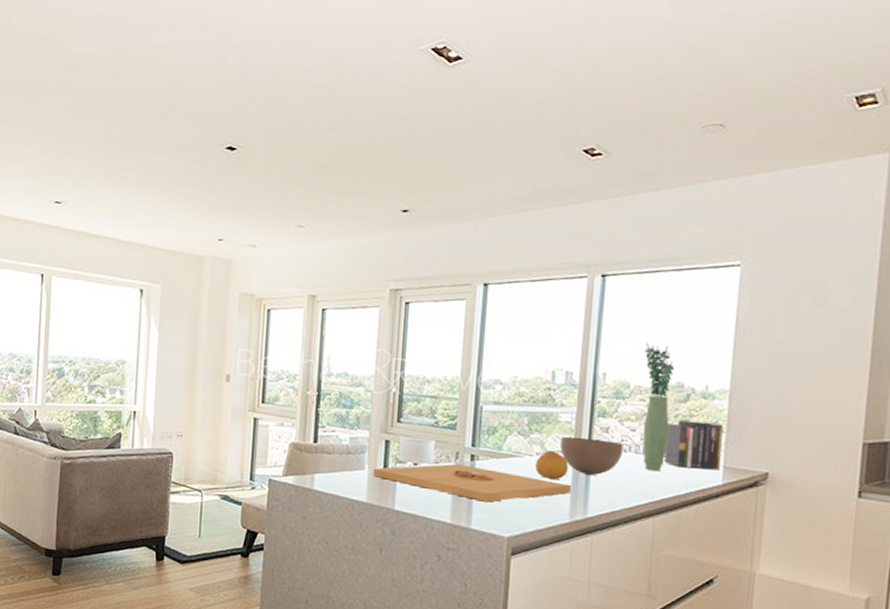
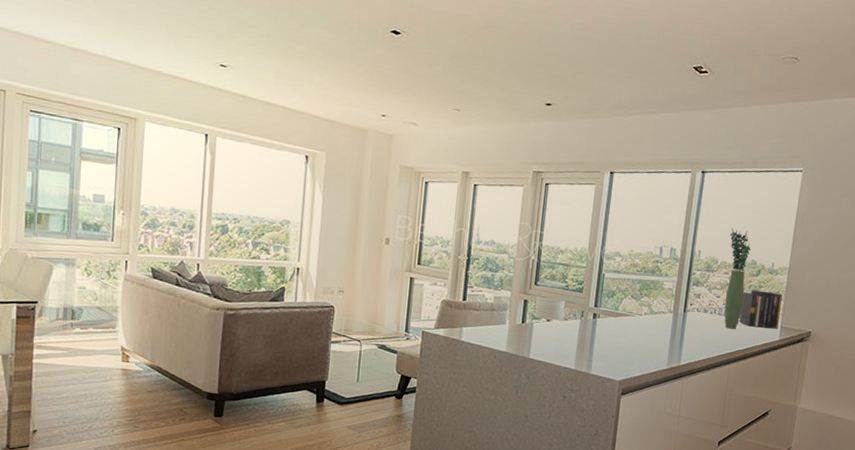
platter: present [373,463,572,502] -> none [512,320,671,353]
fruit: present [535,450,568,479] -> none [643,311,669,334]
bowl: present [560,436,623,475] -> none [663,300,710,332]

